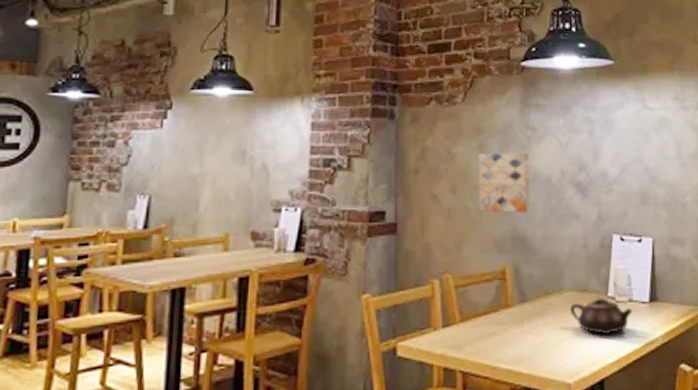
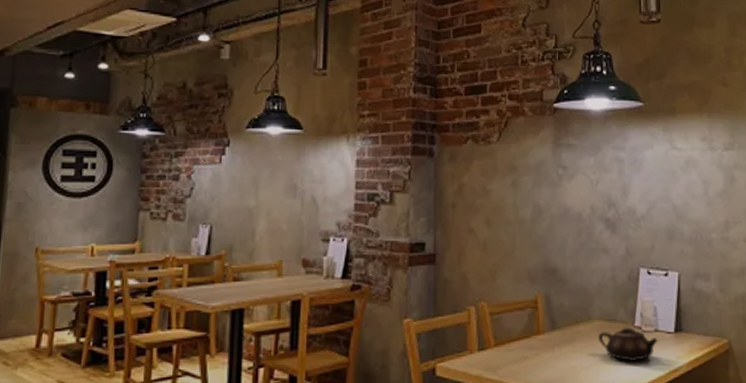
wall art: present [478,153,530,213] -> none [512,189,561,246]

